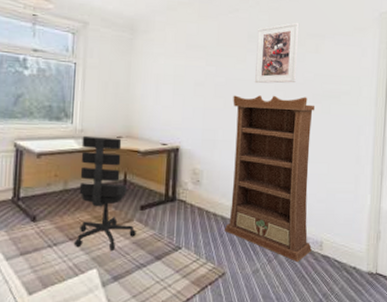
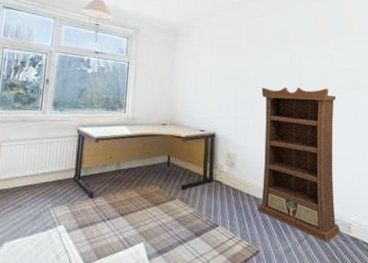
office chair: present [74,135,136,250] -> none [124,123,178,226]
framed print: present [255,22,300,84] -> none [281,23,318,77]

